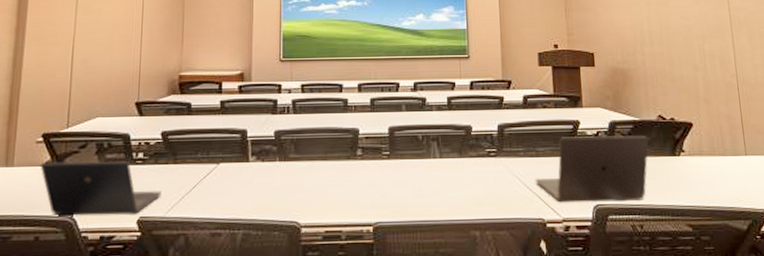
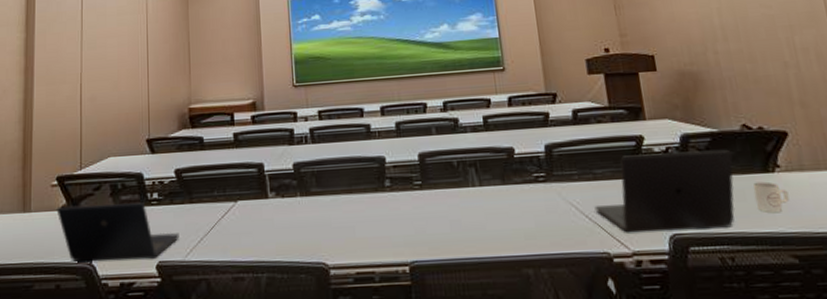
mug: none [662,163,690,190] -> present [753,181,790,214]

